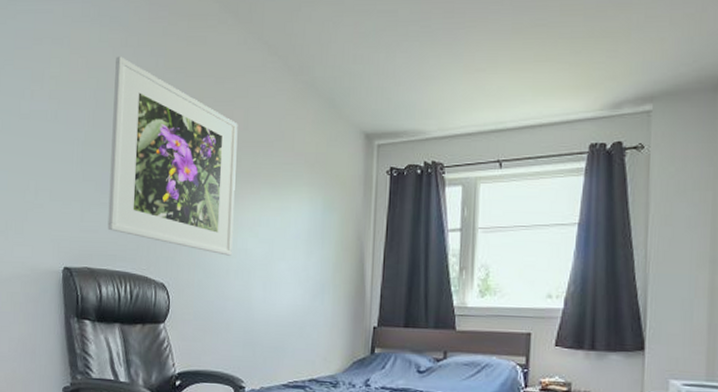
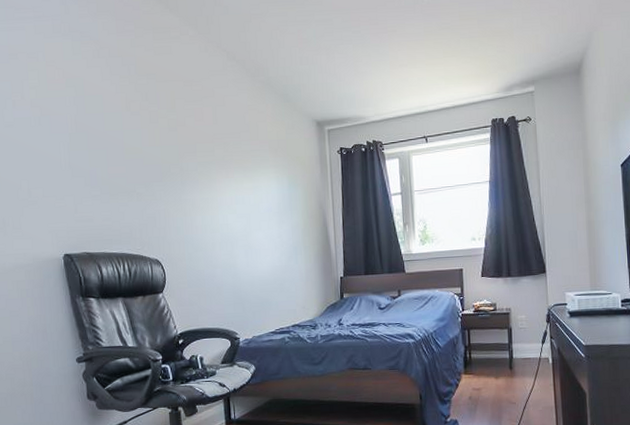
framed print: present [107,56,238,256] -> none [90,67,215,231]

